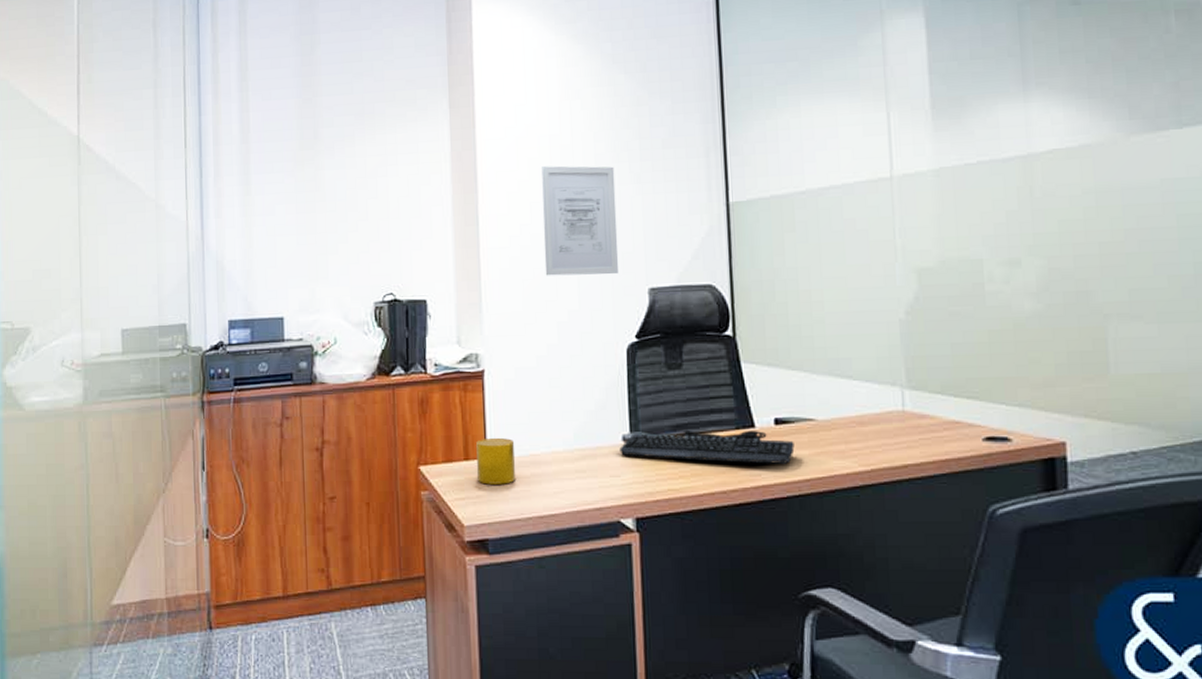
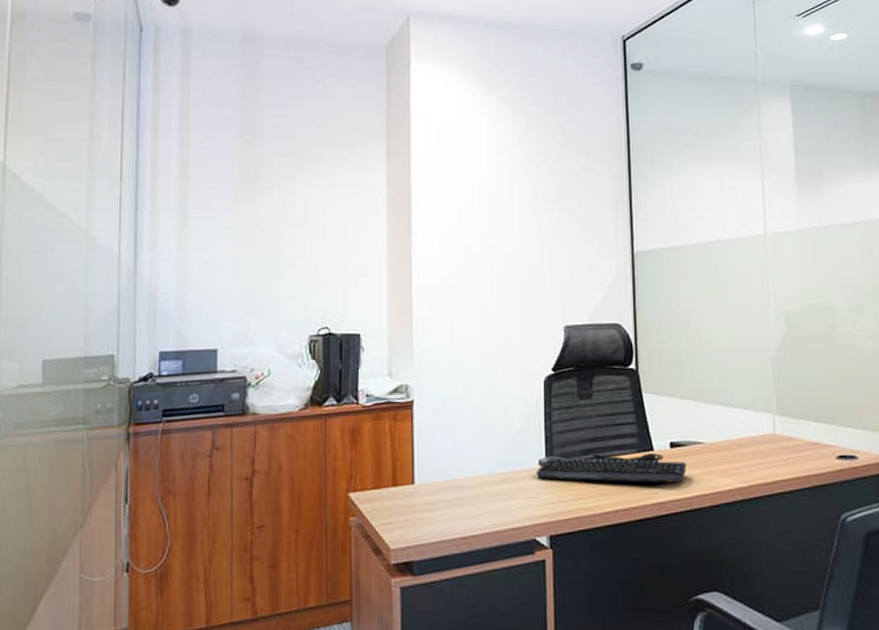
cup: present [476,437,516,485] -> none [404,464,441,509]
wall art: present [542,165,619,276] -> none [471,213,538,314]

